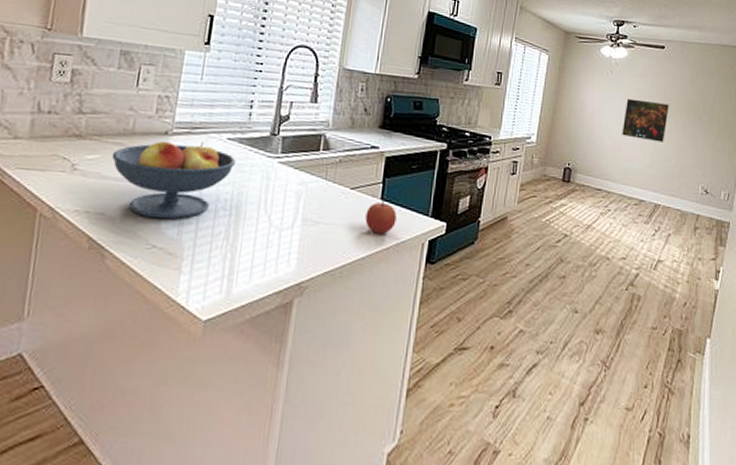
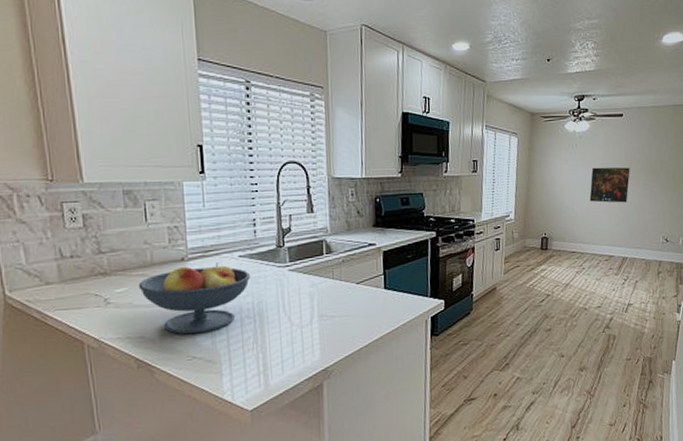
apple: present [365,197,397,234] -> none [373,286,401,318]

